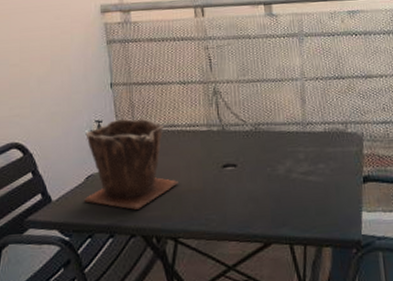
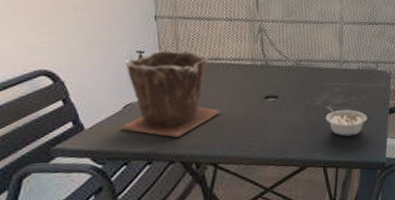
legume: none [289,175,338,210] -> present [325,106,368,137]

